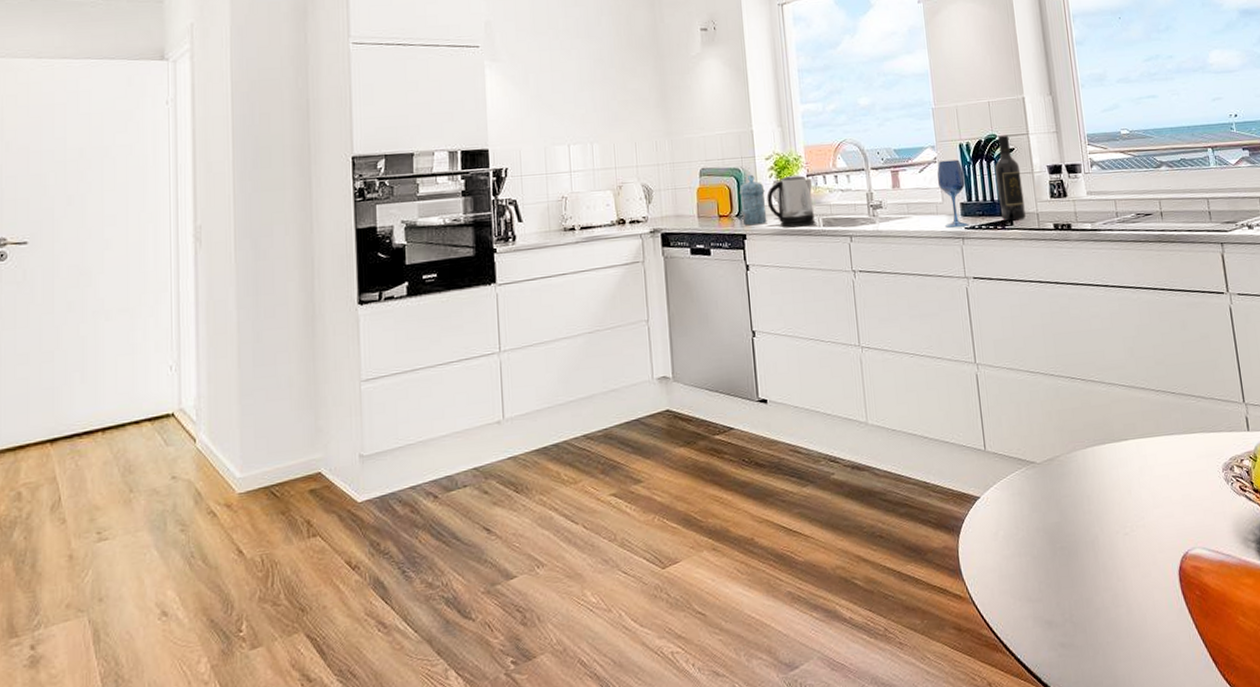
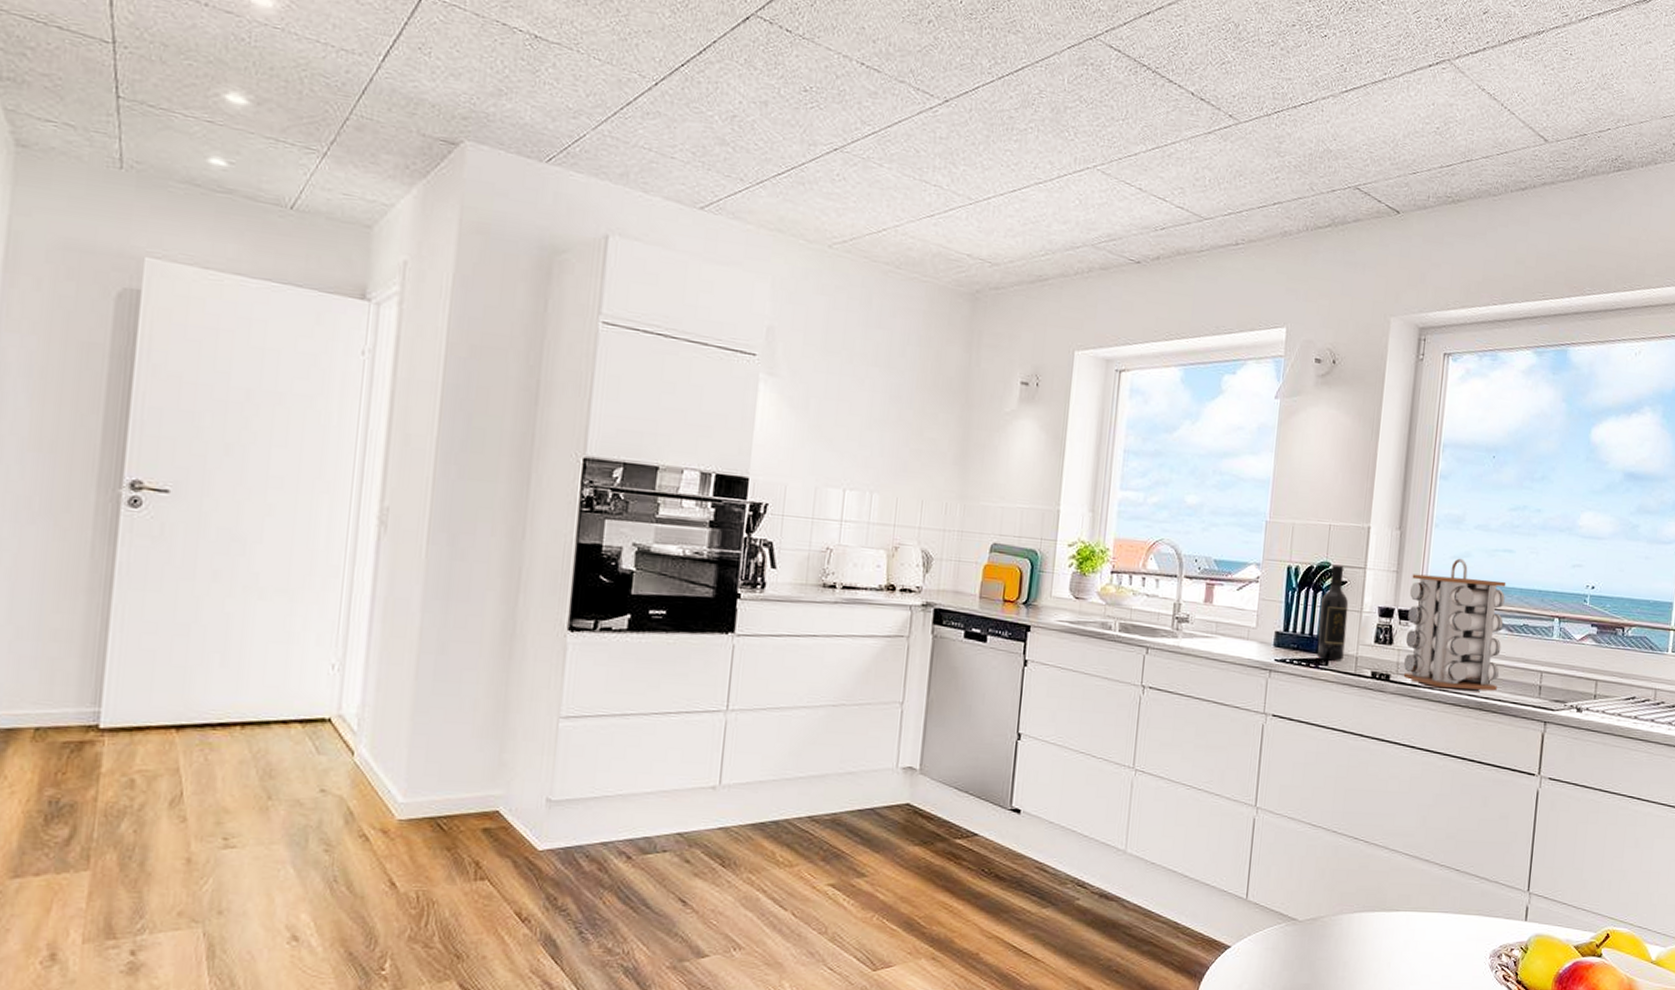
canister: present [739,174,767,226] -> none [1030,559,1061,618]
kettle: present [767,175,816,228] -> none [1061,568,1116,629]
wineglass: present [936,159,968,228] -> none [1253,581,1287,659]
spice rack: none [1071,110,1171,229] -> present [1403,558,1506,692]

